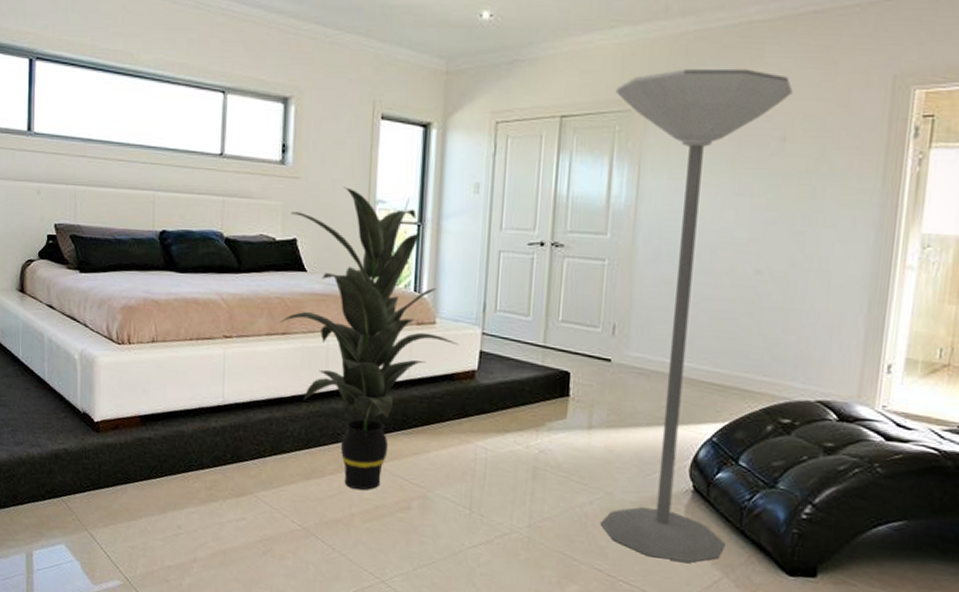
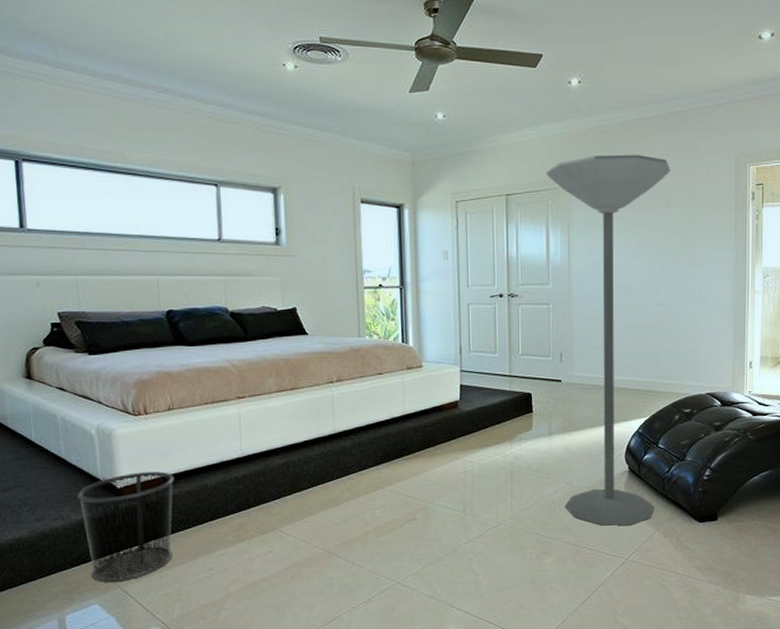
waste bin: none [55,407,151,525] -> present [77,471,175,583]
indoor plant: present [279,187,459,490] -> none [287,261,442,511]

